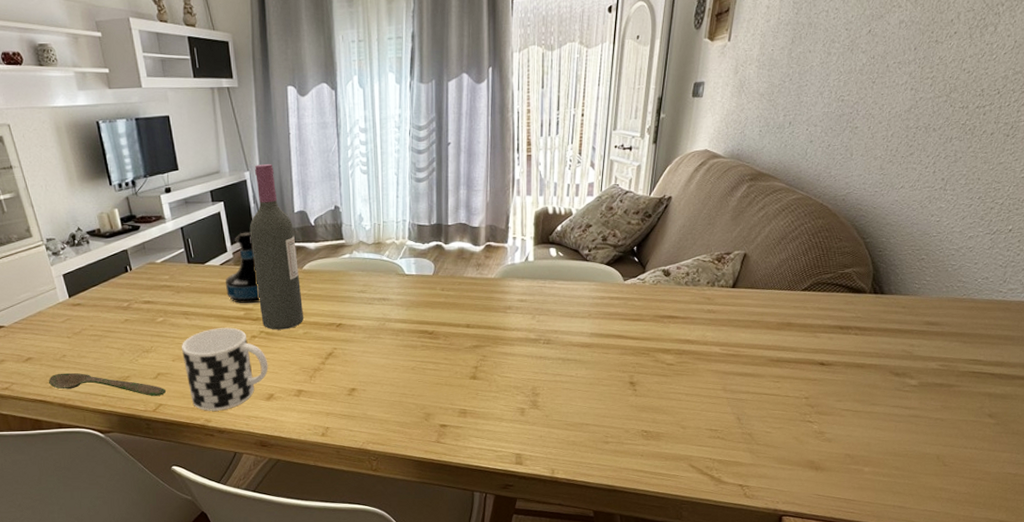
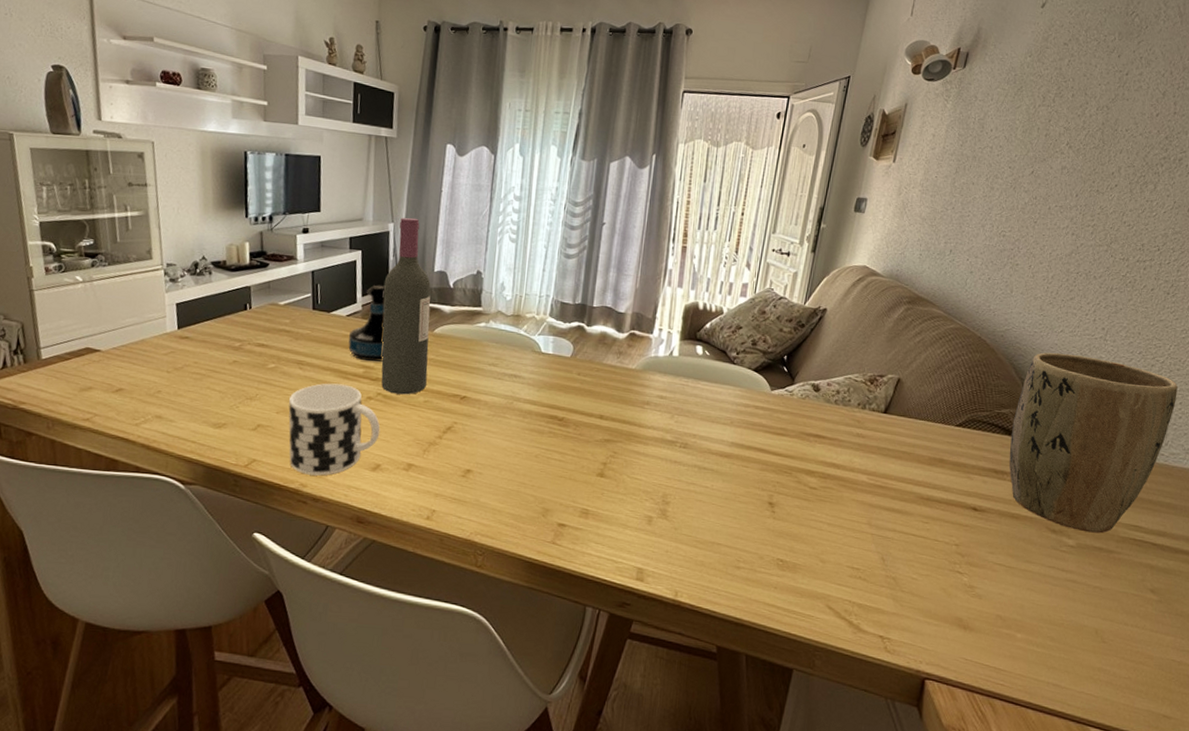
spoon: present [49,372,166,396] -> none [136,410,263,450]
plant pot: none [853,208,1016,372] -> present [1009,352,1178,534]

